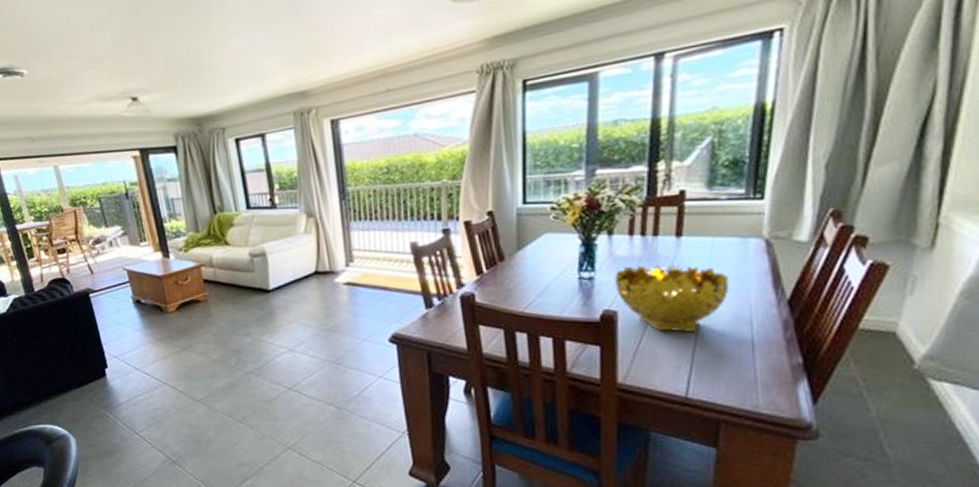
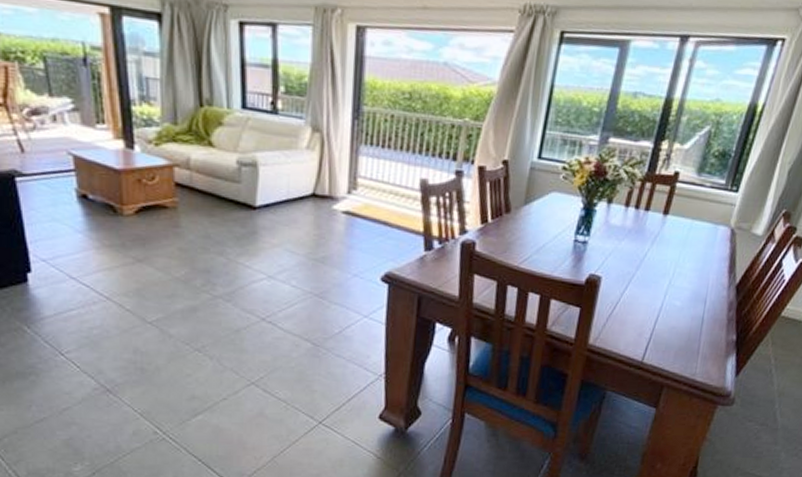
decorative bowl: present [614,263,729,333] -> none [604,236,697,305]

